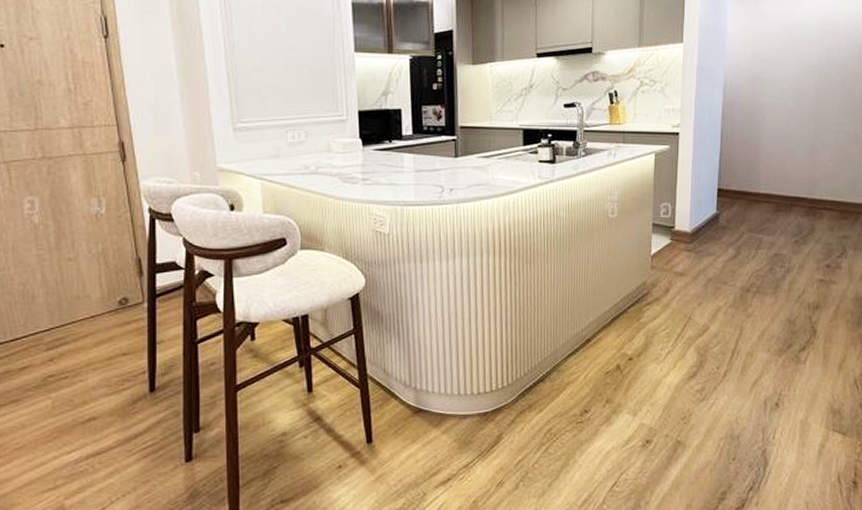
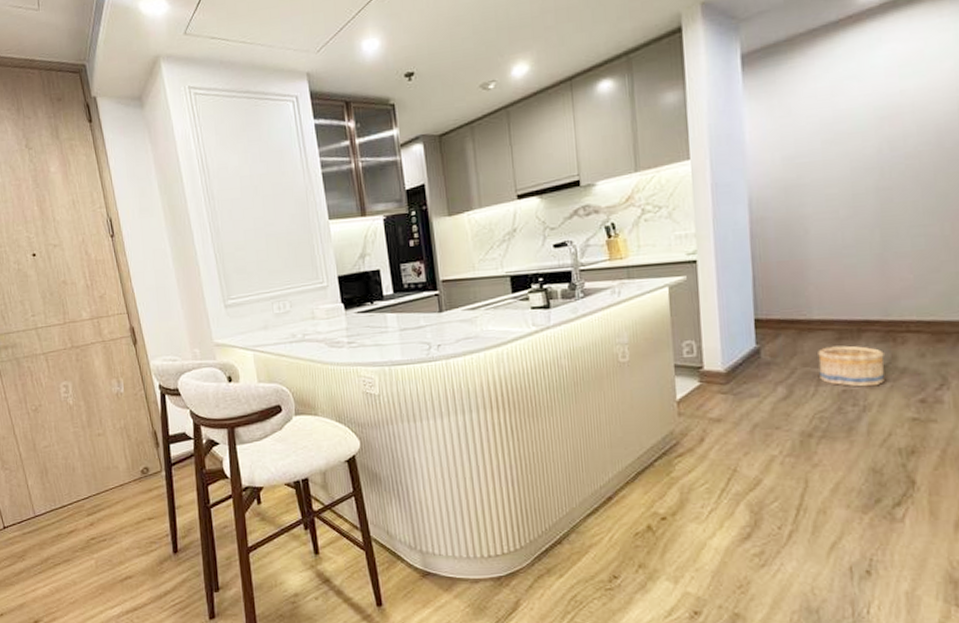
basket: none [760,217,806,252] -> present [818,345,884,387]

